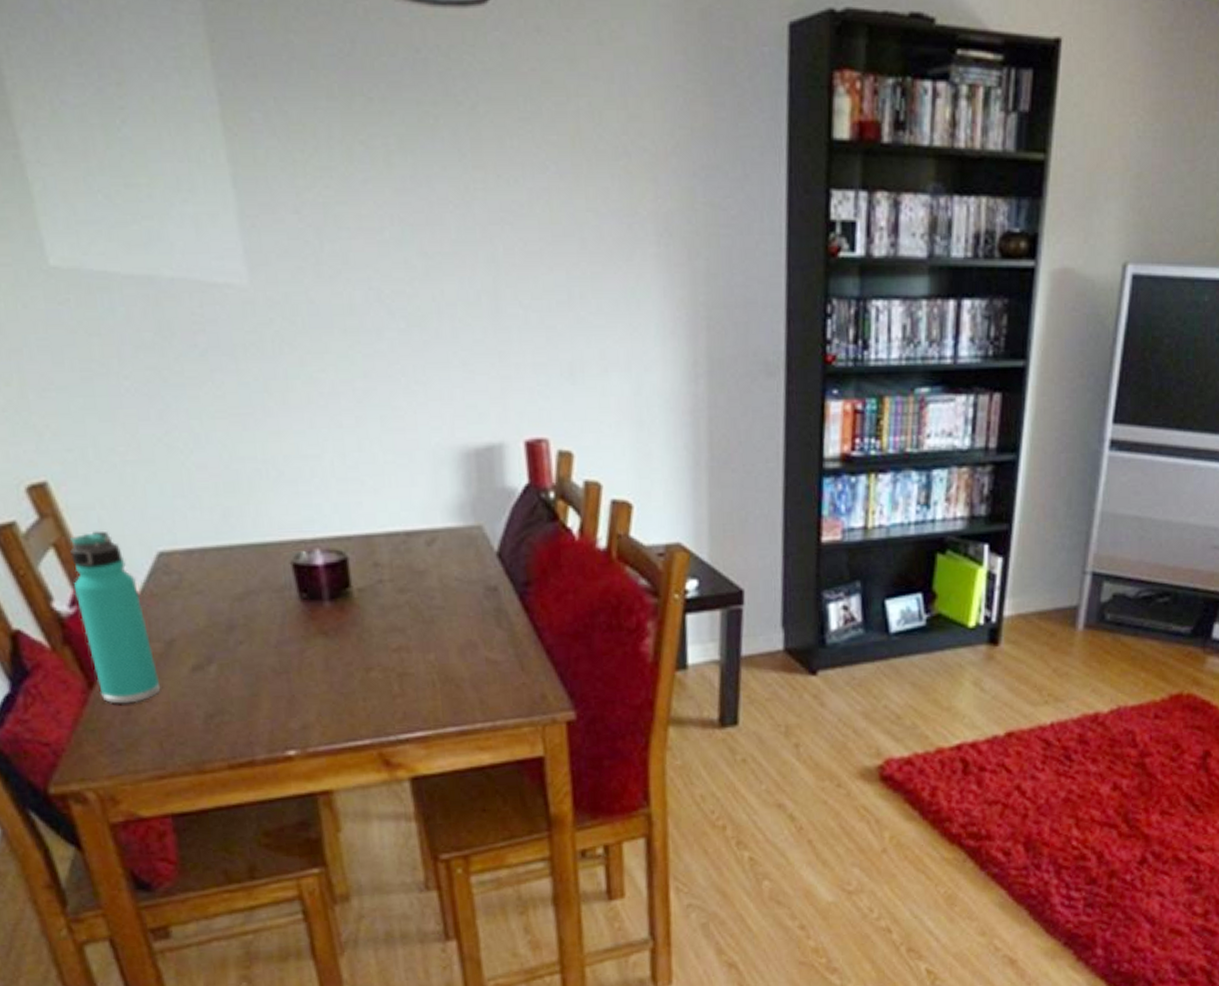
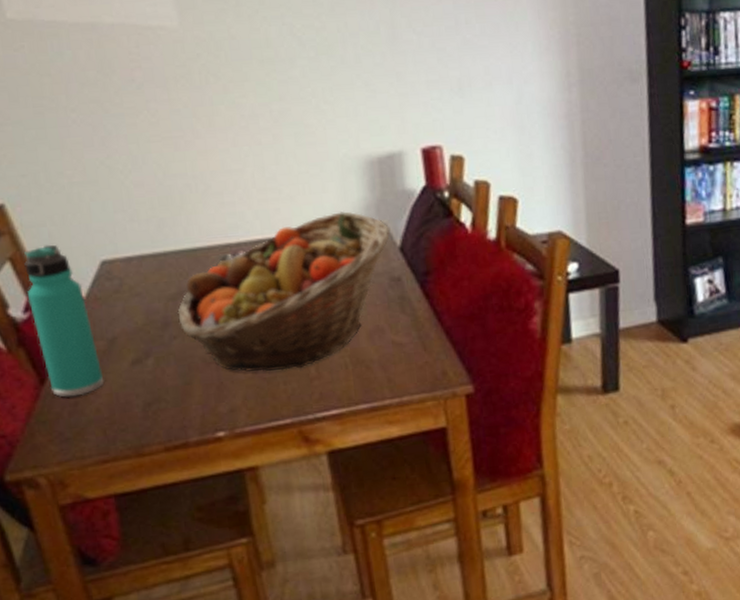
fruit basket: none [244,509,487,685] -> present [177,211,391,372]

